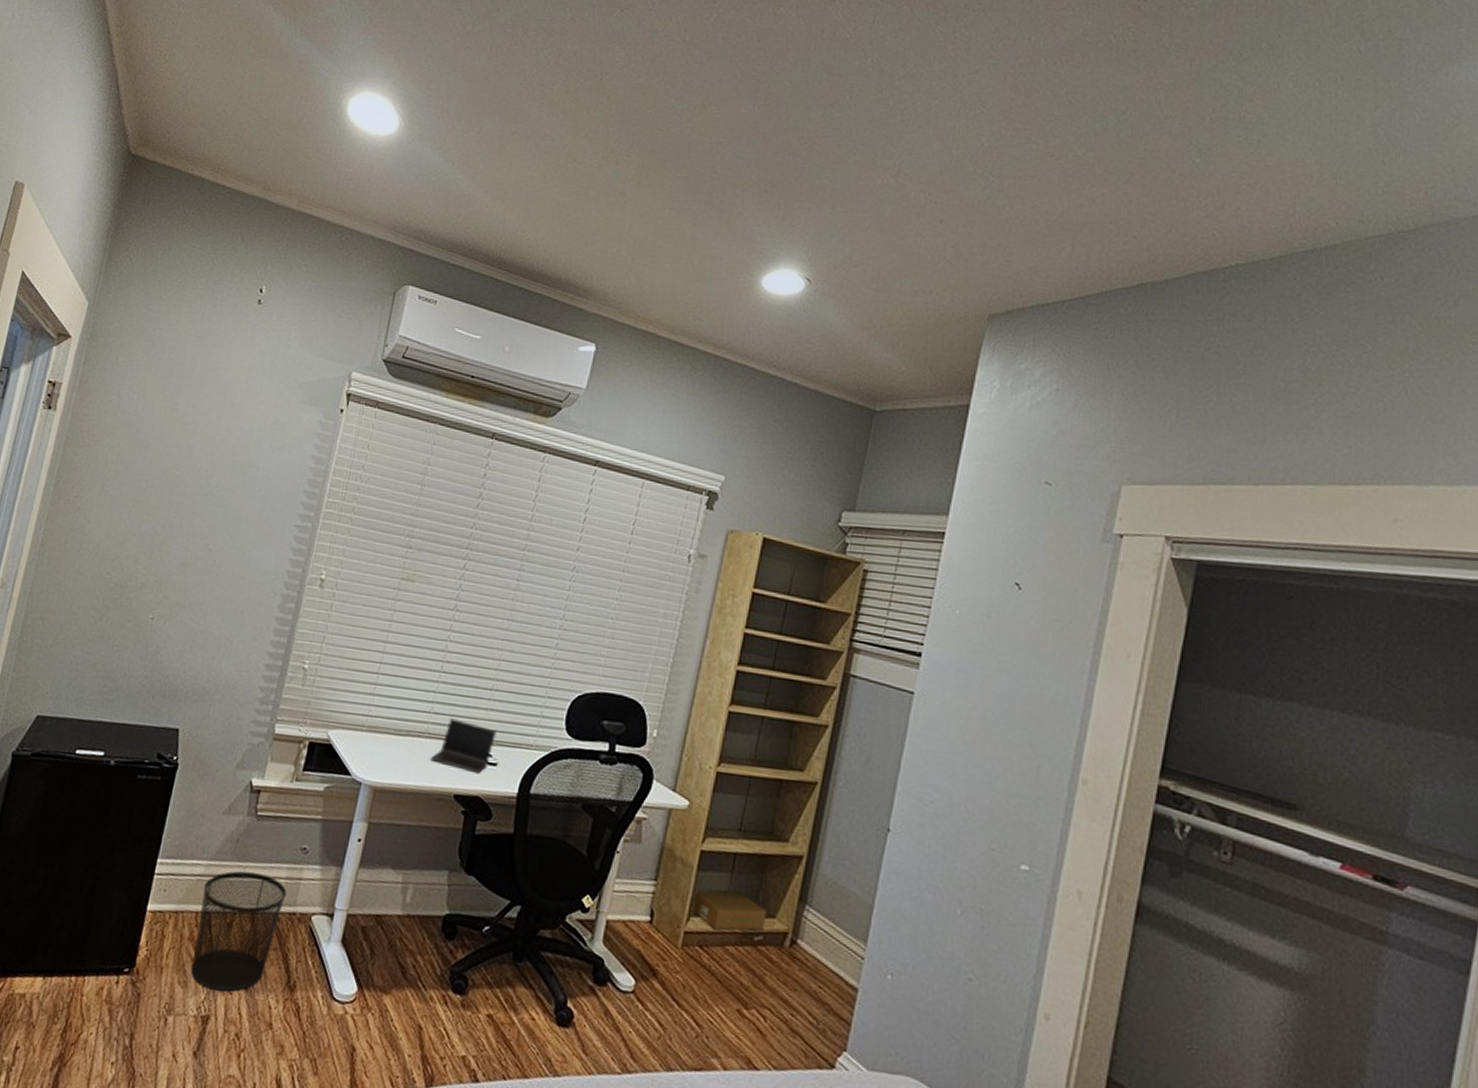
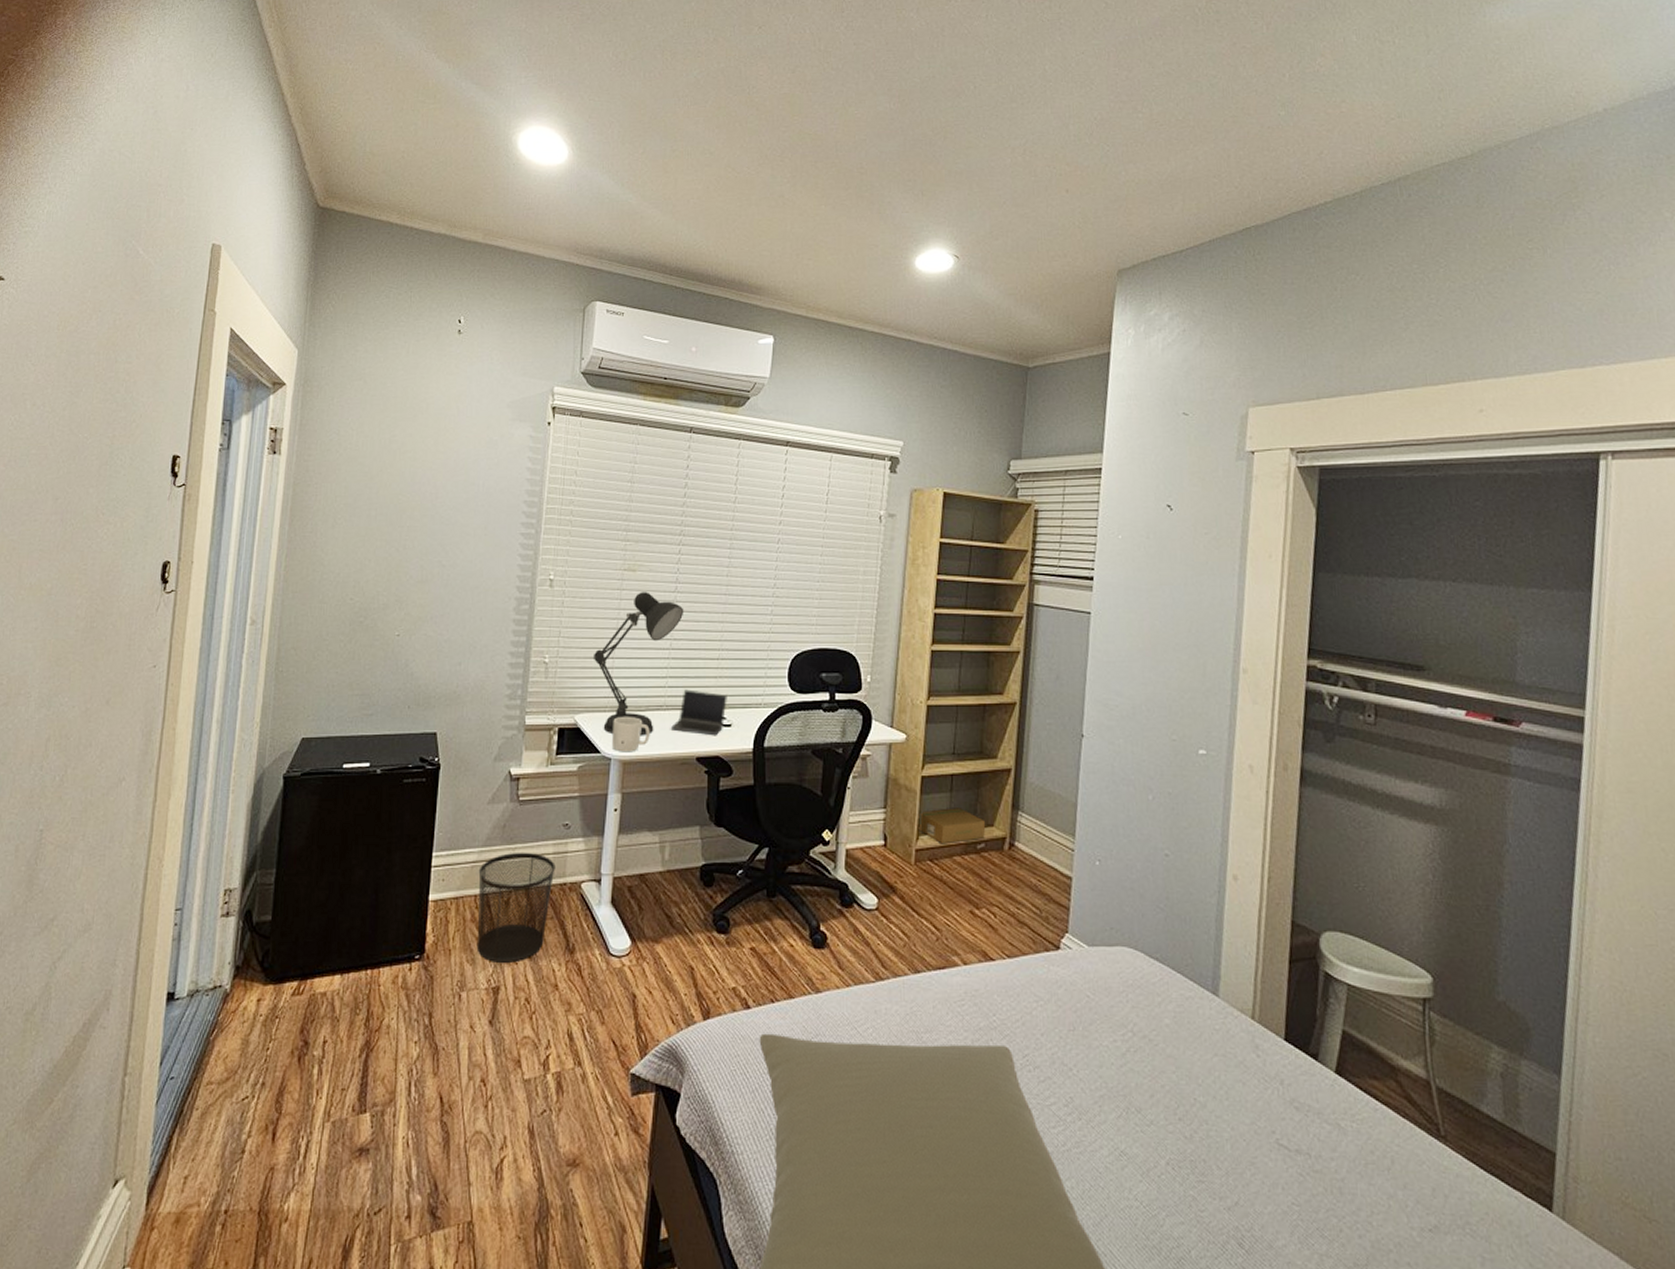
desk lamp: none [355,605,462,763] -> present [593,592,684,736]
mug: none [364,738,408,780] -> present [611,716,650,752]

